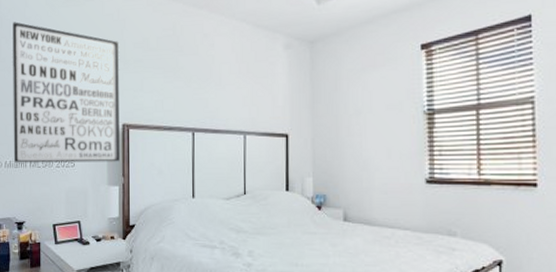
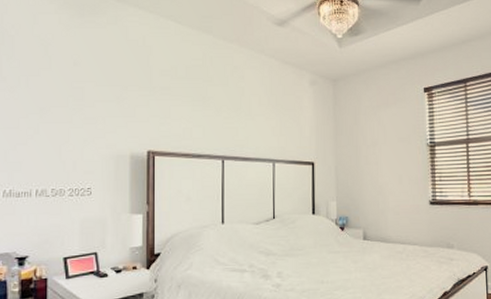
wall art: present [13,22,120,163] -> none [14,39,144,192]

